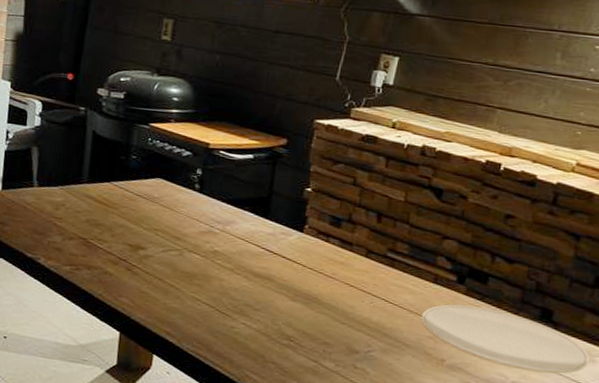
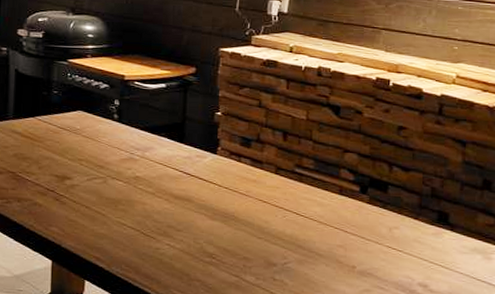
plate: present [421,304,591,374] -> none [330,213,486,273]

